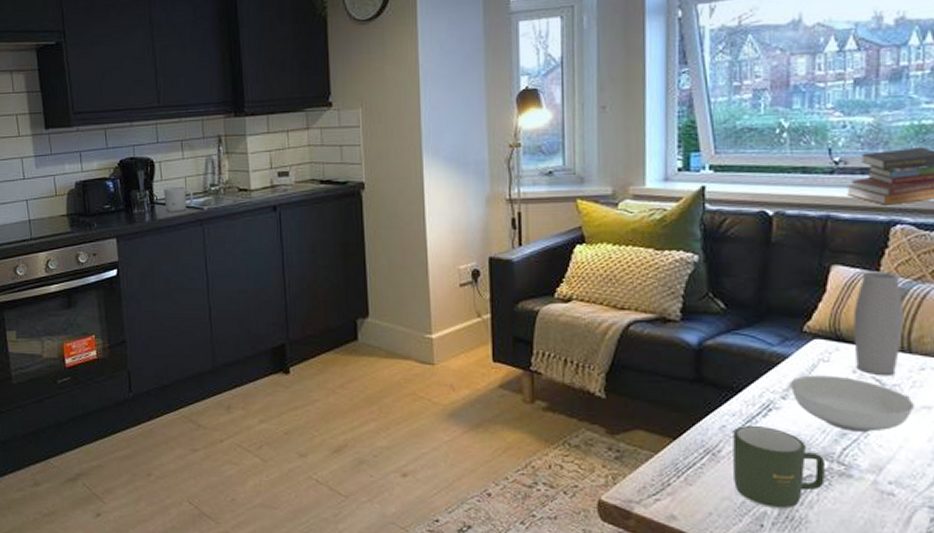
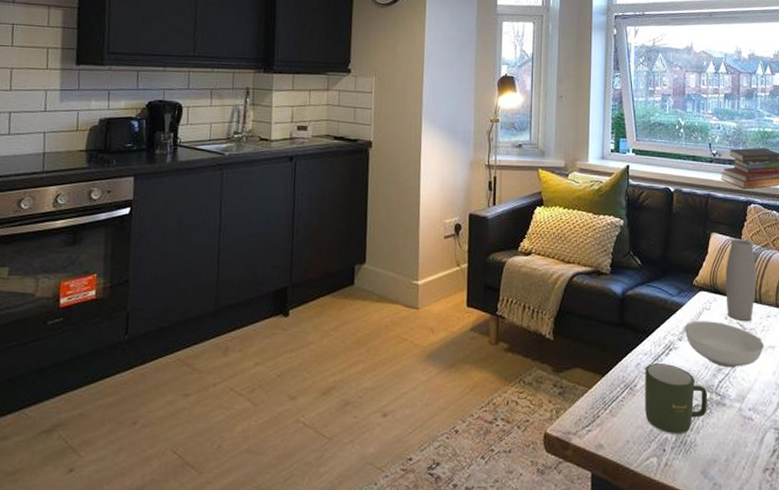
mug: present [164,186,194,212] -> none [187,131,217,156]

